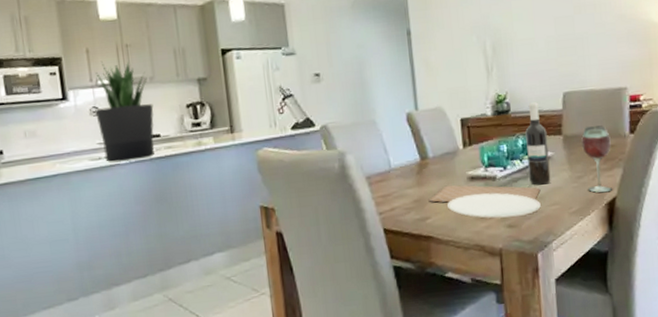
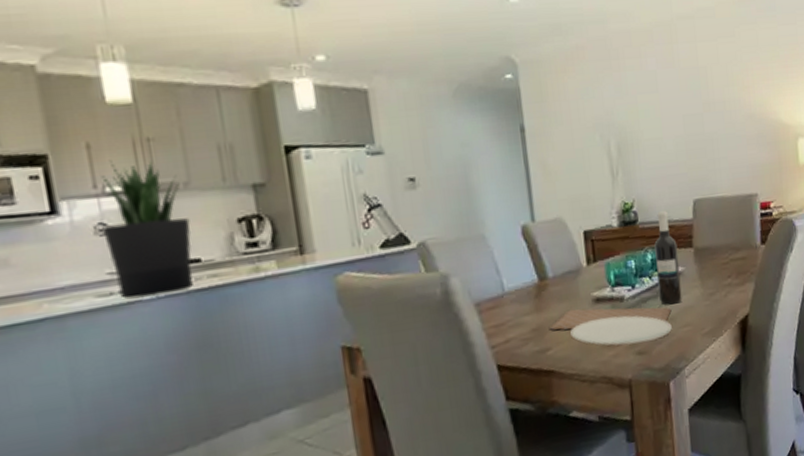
wineglass: present [581,125,612,193] -> none [713,236,744,311]

